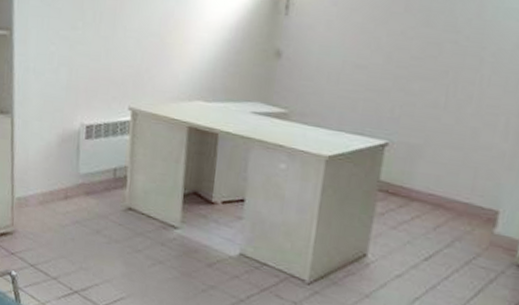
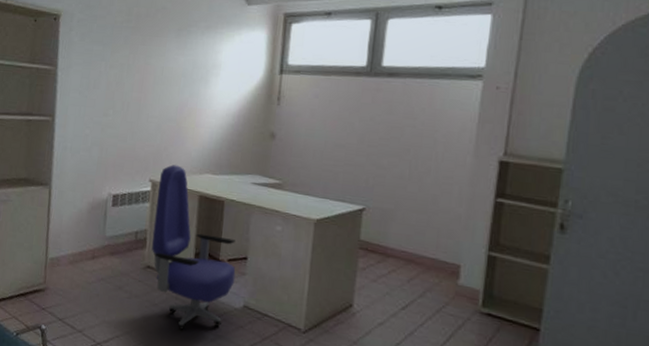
office chair: none [133,89,231,279] -> present [151,165,236,330]

